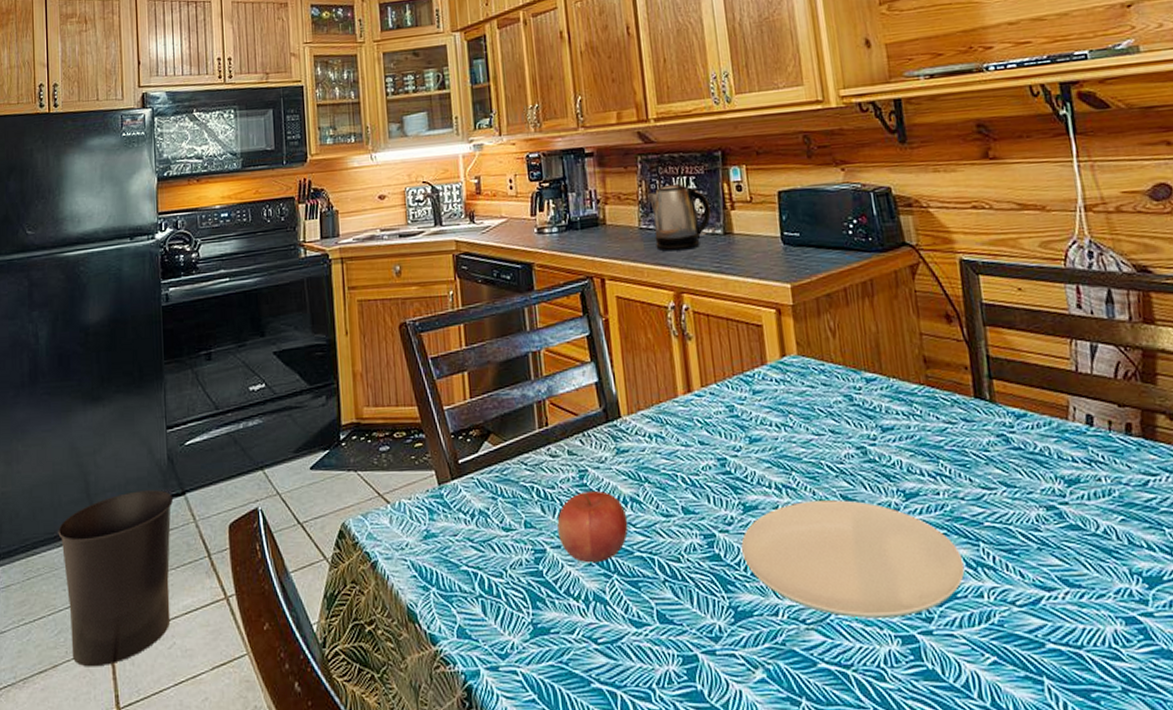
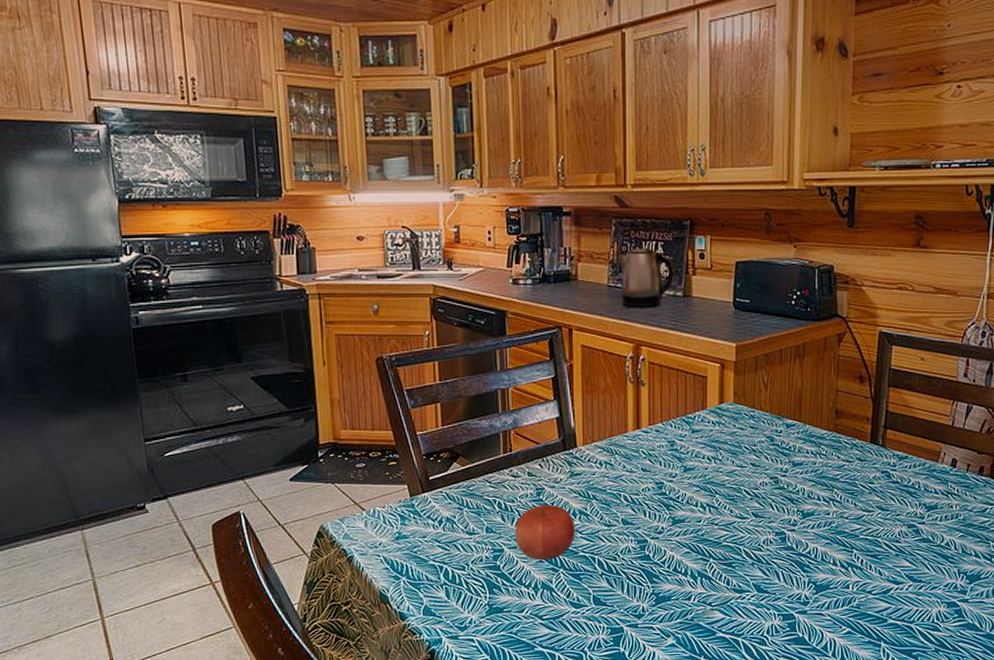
waste bin: present [58,490,173,667] -> none [39,494,159,637]
plate: present [741,500,965,619] -> none [668,517,839,602]

